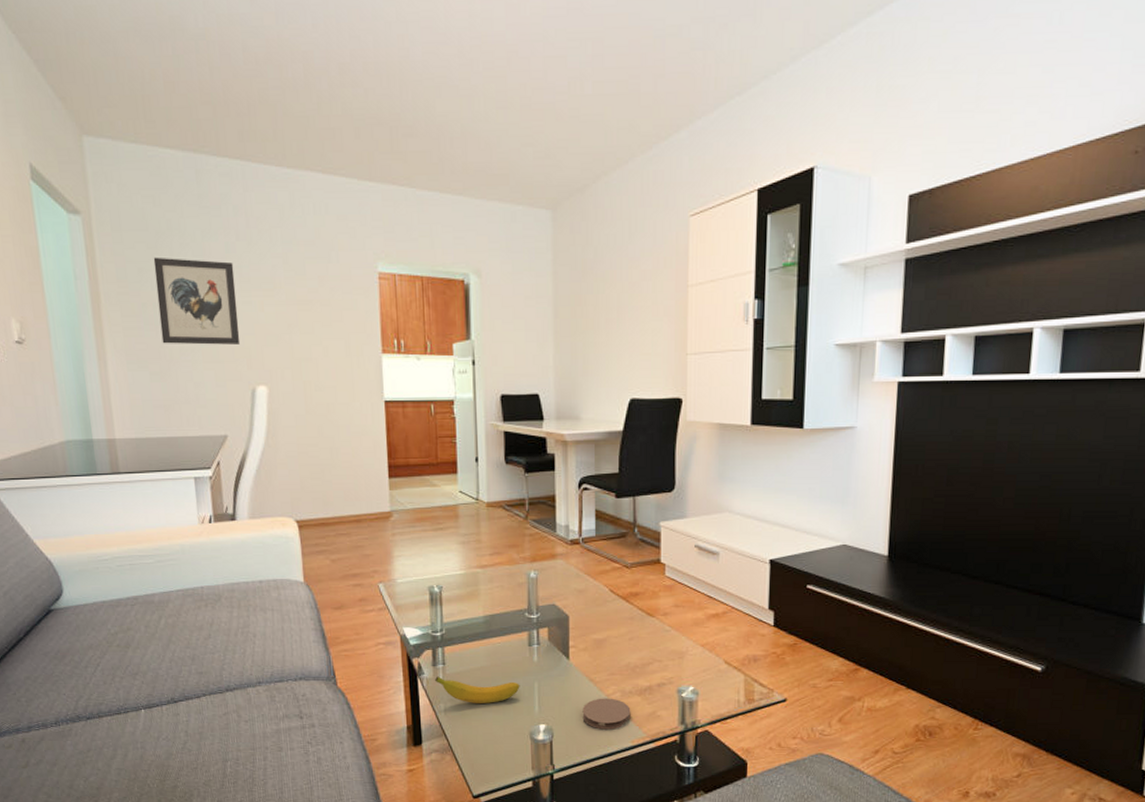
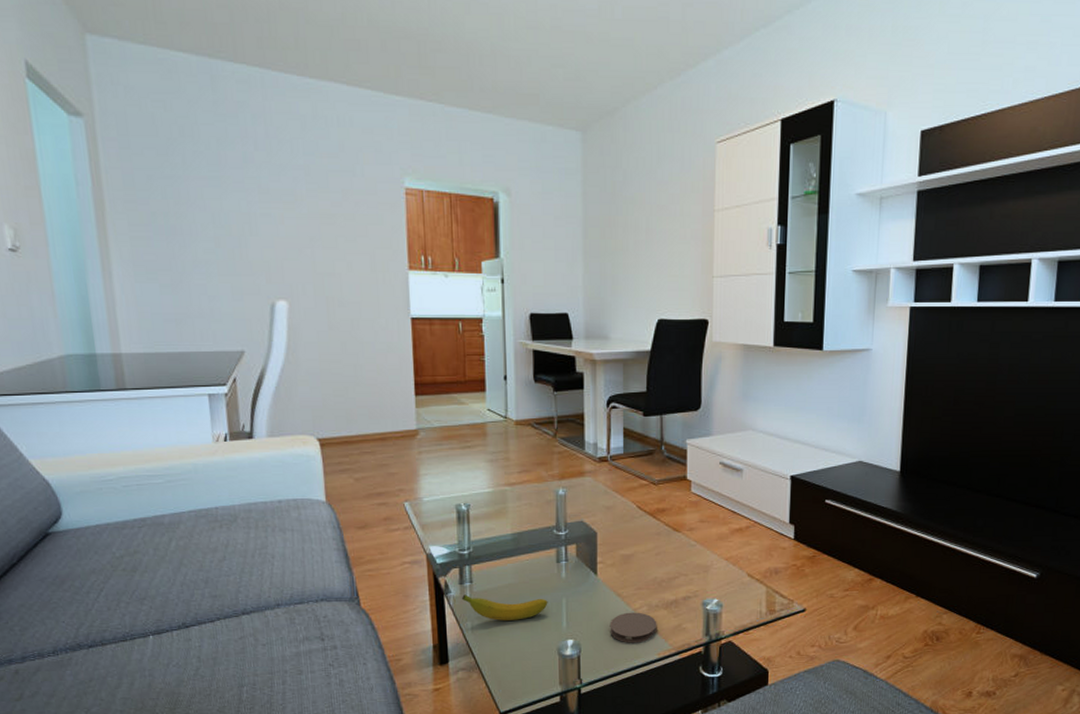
wall art: present [153,257,241,345] -> none [164,164,259,257]

